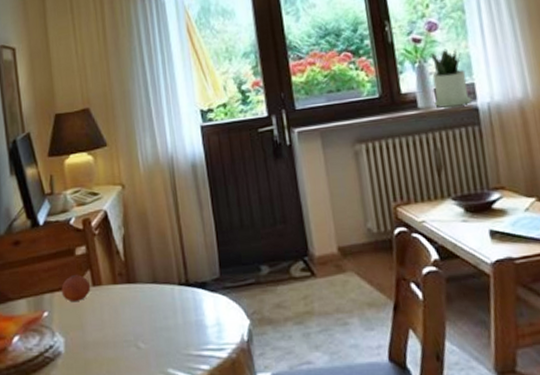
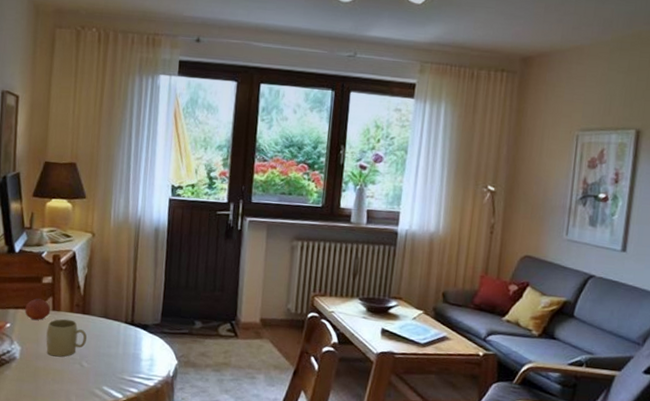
mug: none [90,293,139,342] -> present [46,319,88,357]
planter: present [430,49,473,108] -> none [363,179,396,228]

